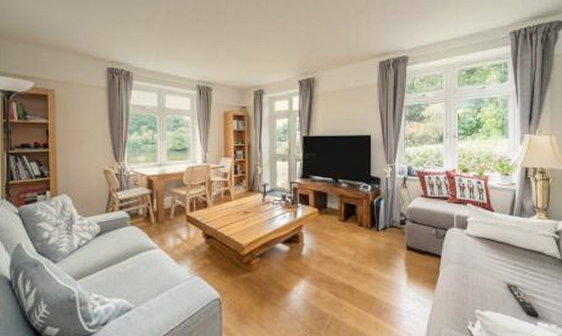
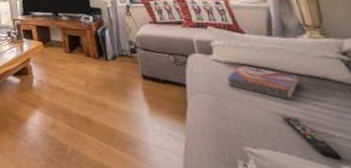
textbook: none [473,240,523,270] -> present [226,65,299,100]

